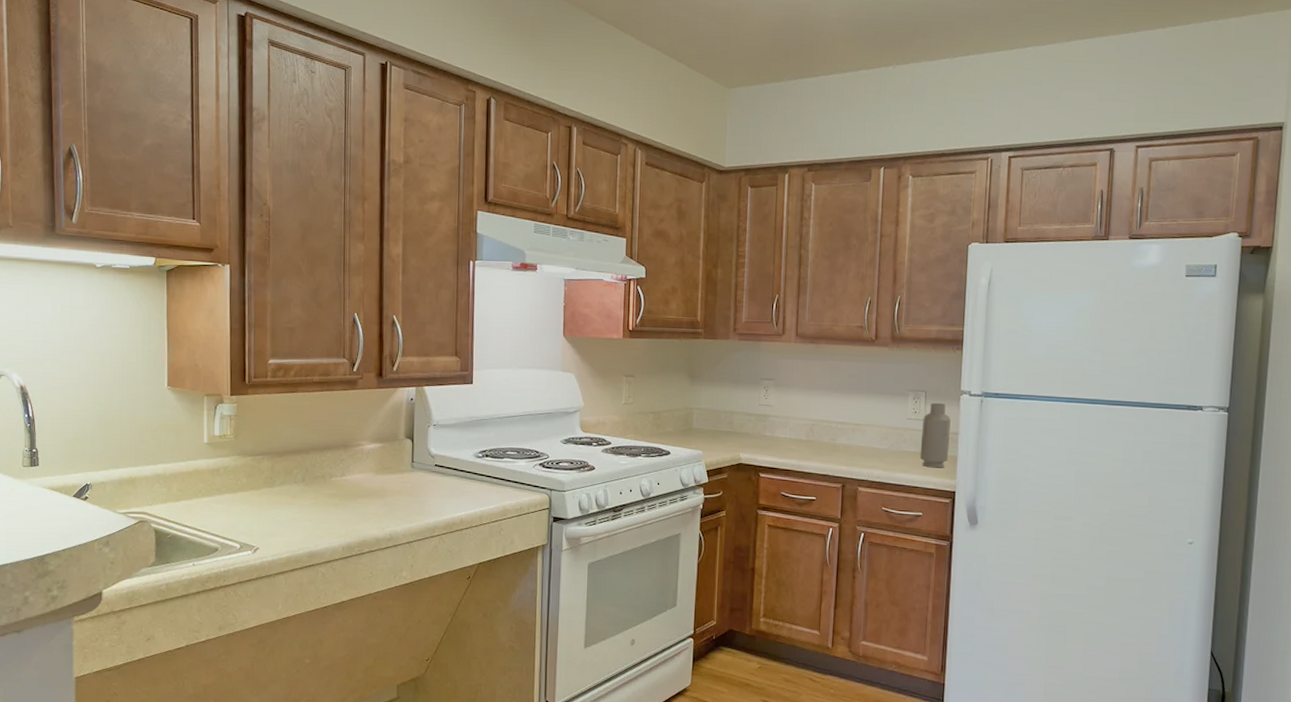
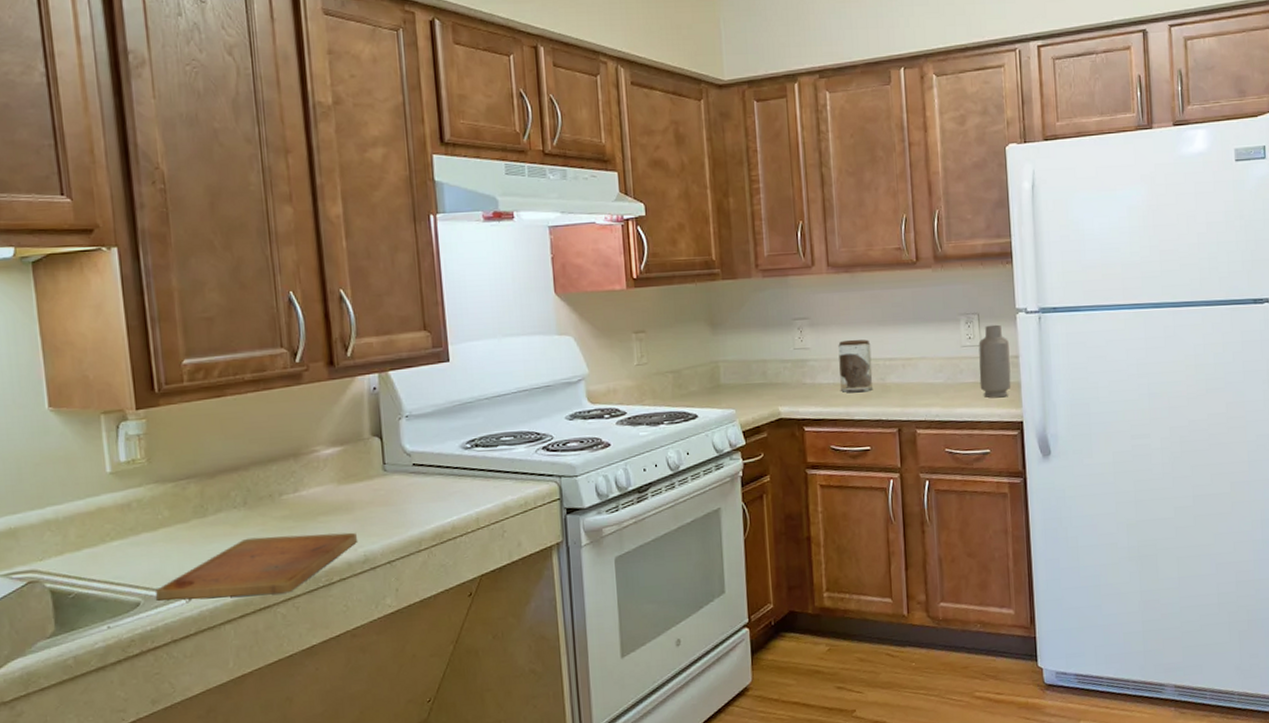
cutting board: none [231,508,385,557] -> present [156,532,357,601]
jar: none [795,403,826,449] -> present [838,339,873,393]

